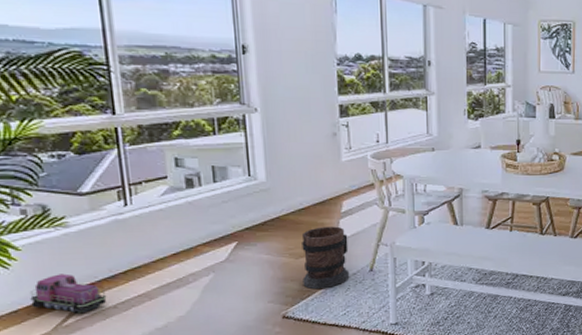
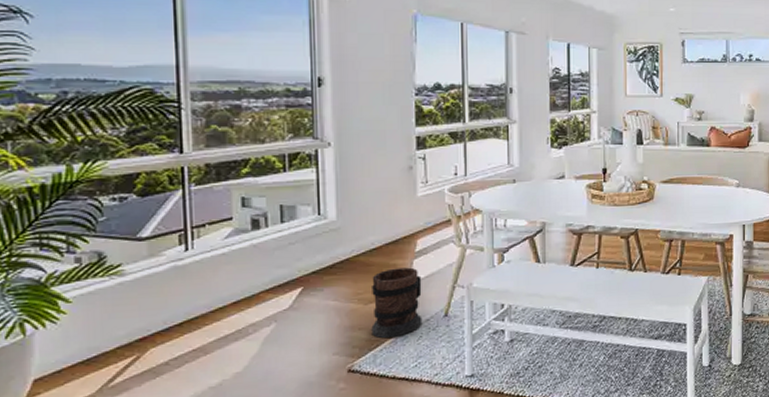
toy train: present [29,273,107,314] -> none [76,327,159,373]

